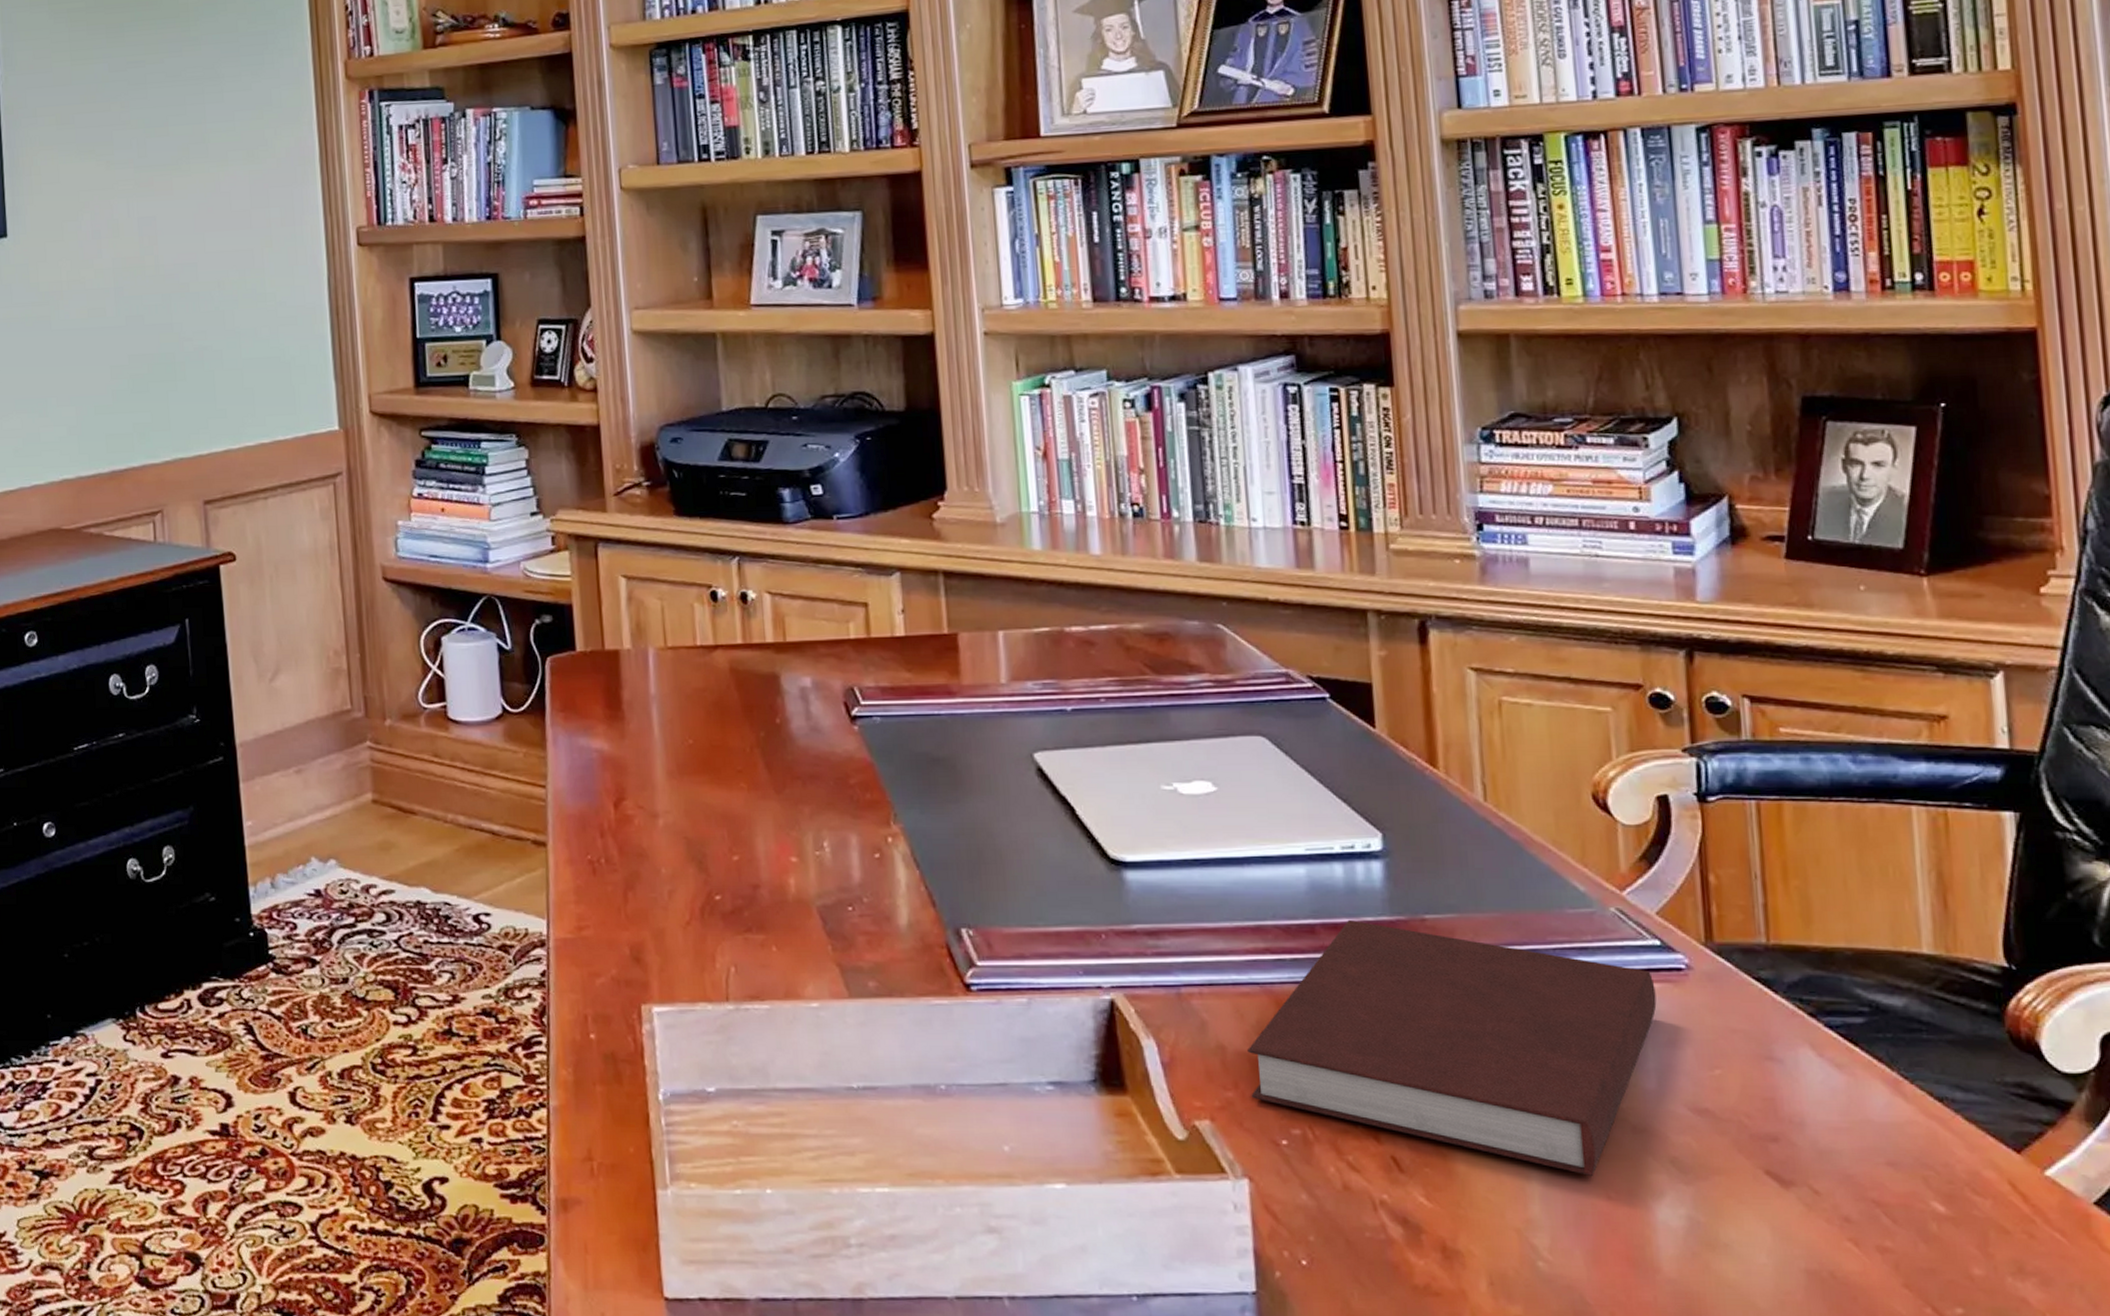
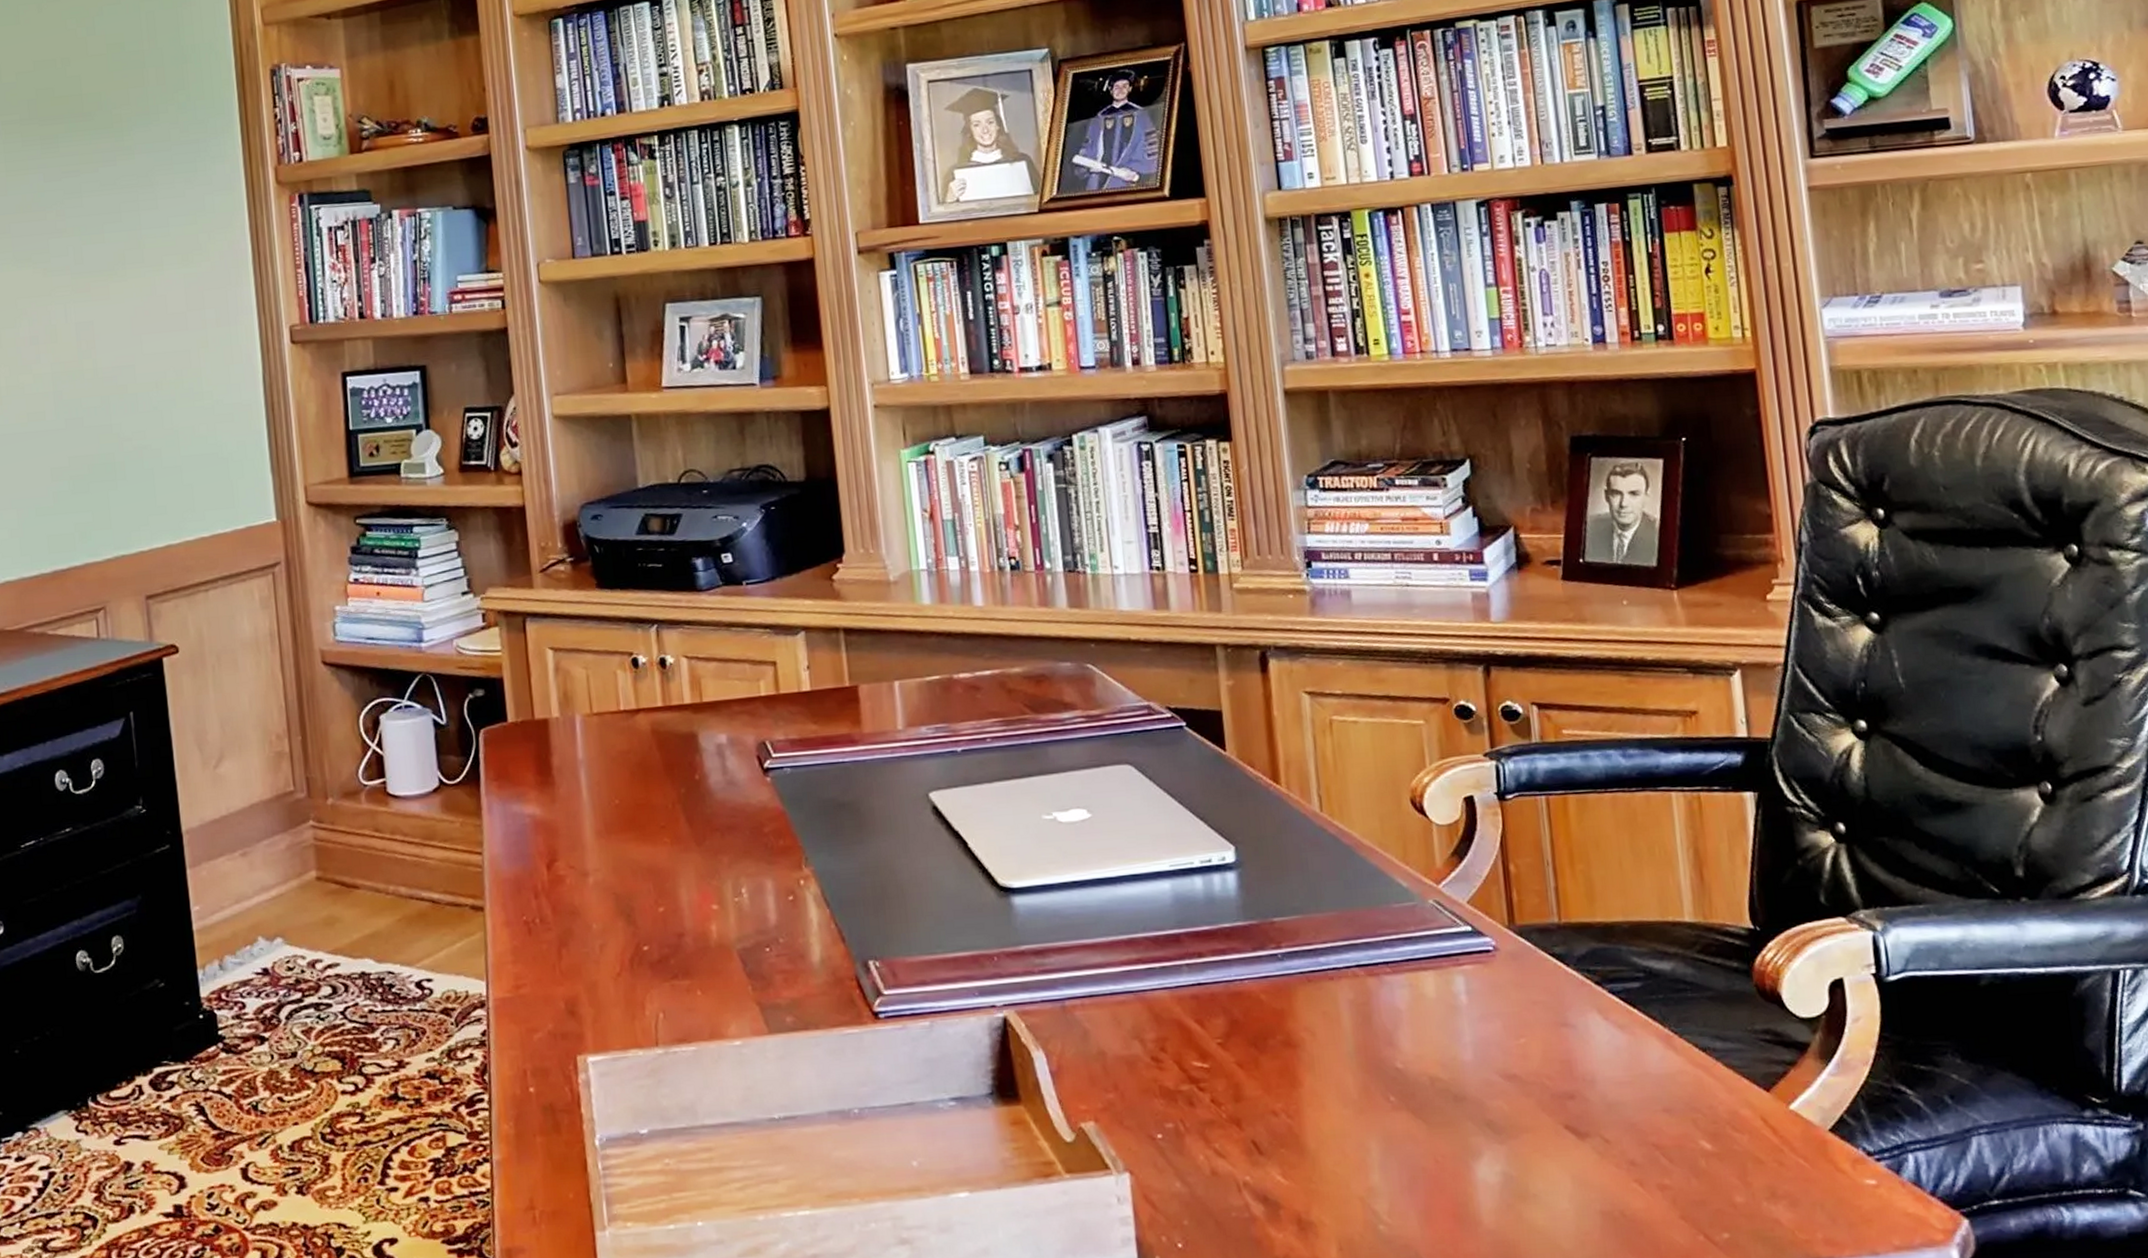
notebook: present [1247,920,1657,1176] -> none [1125,927,1471,1144]

